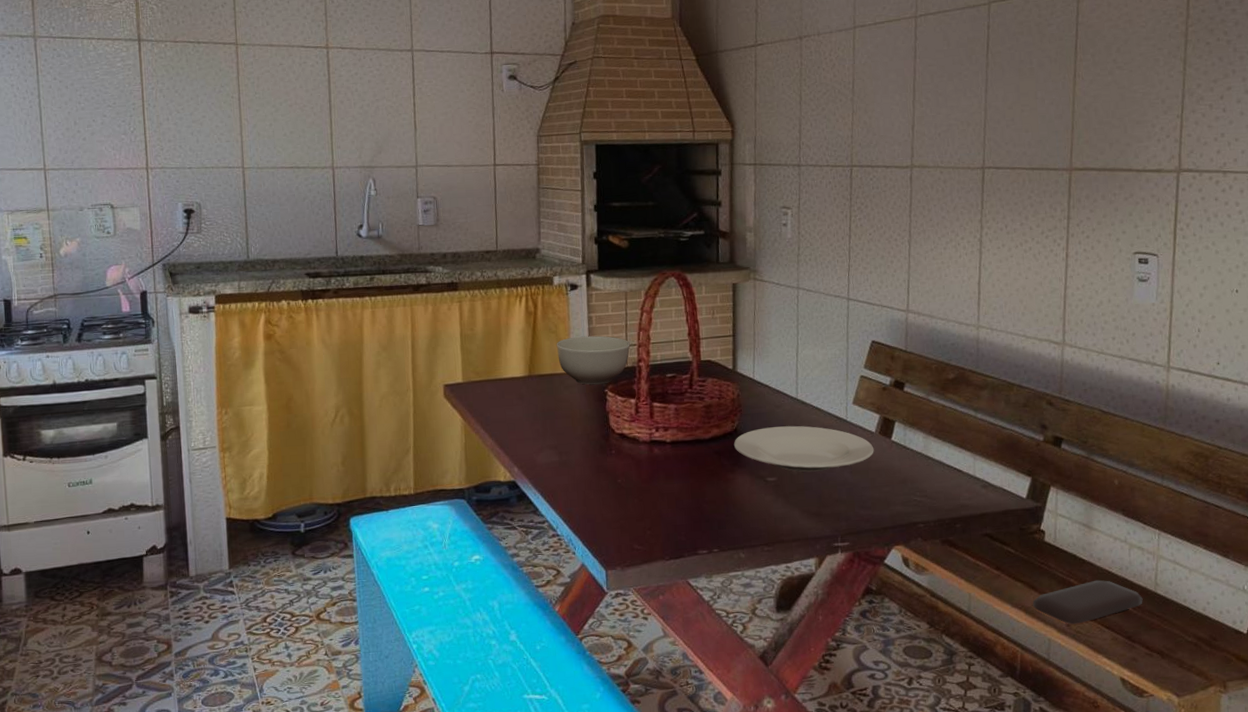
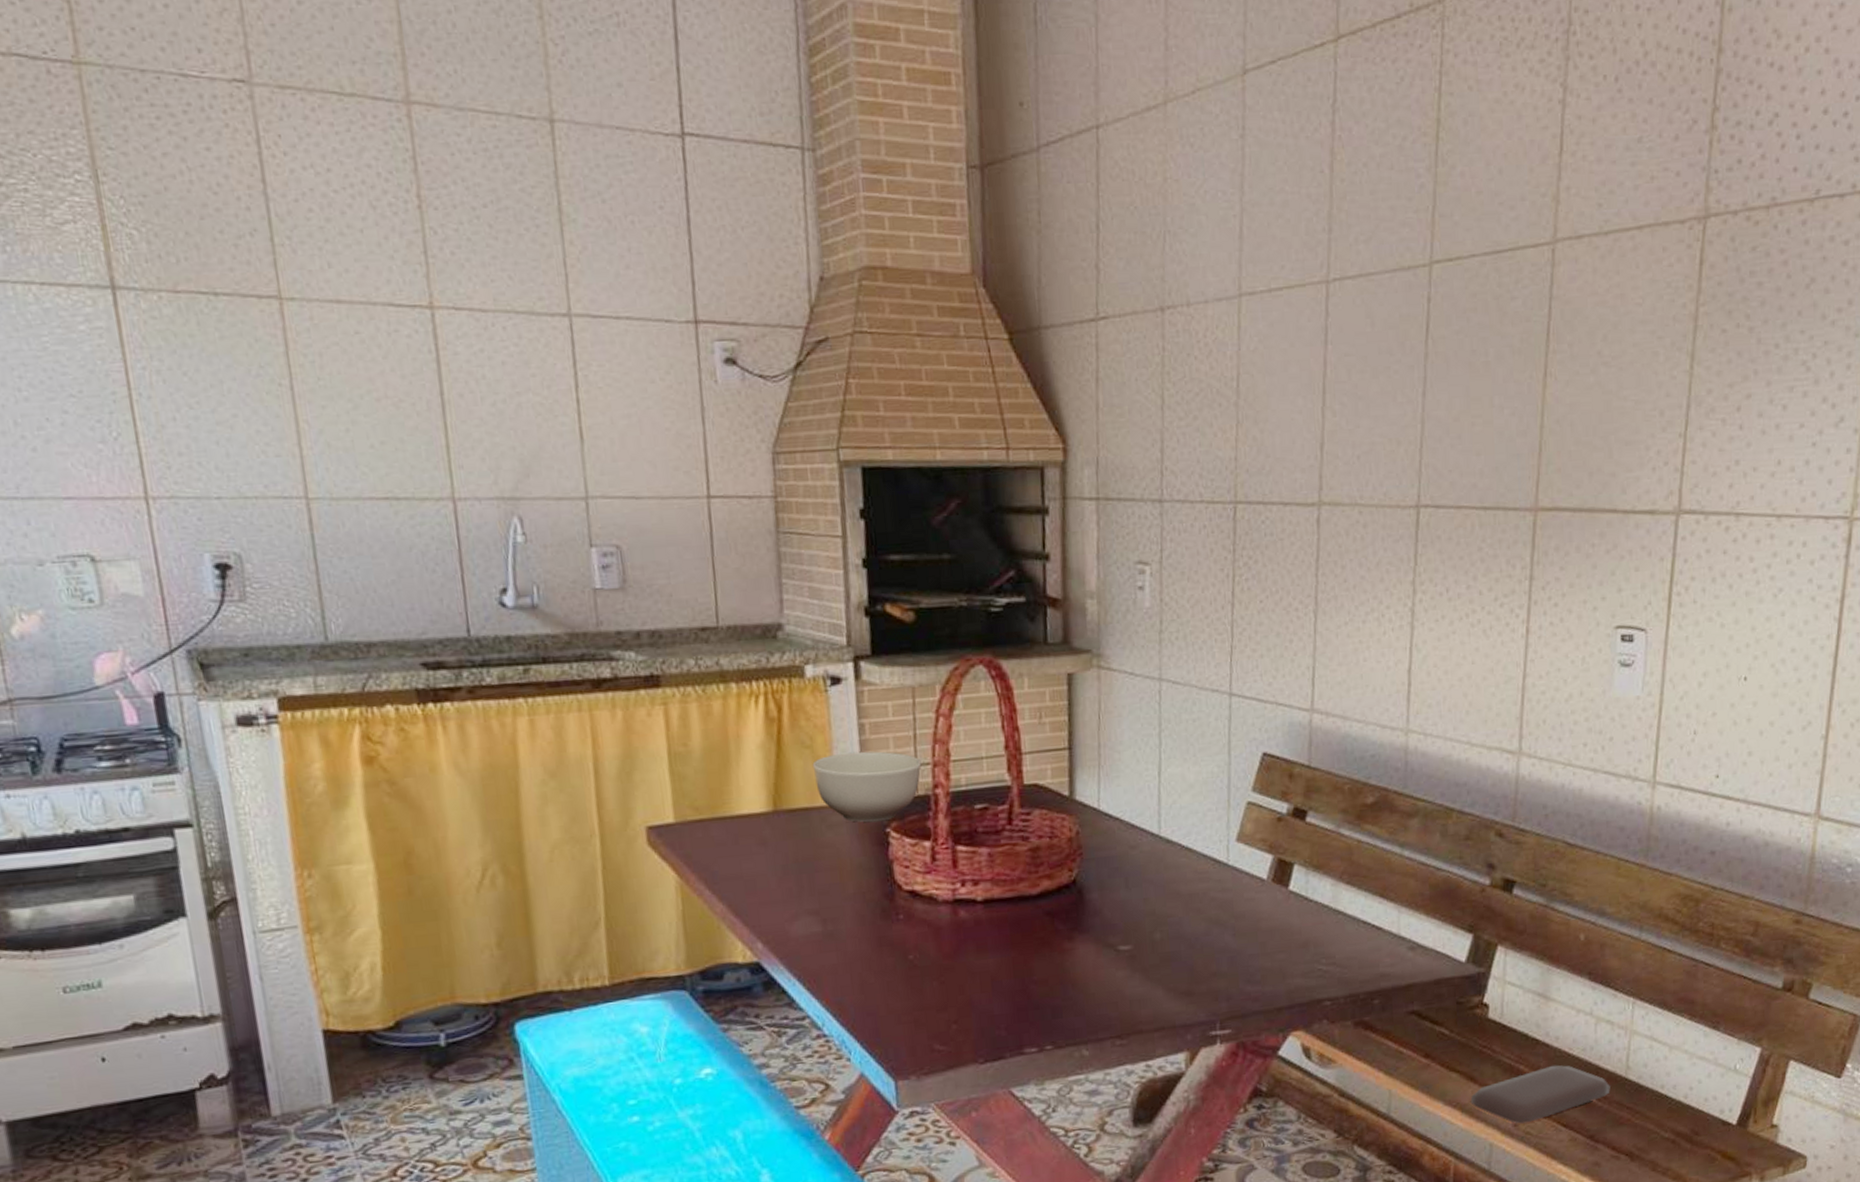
plate: present [733,425,874,472] -> none [1071,873,1265,937]

